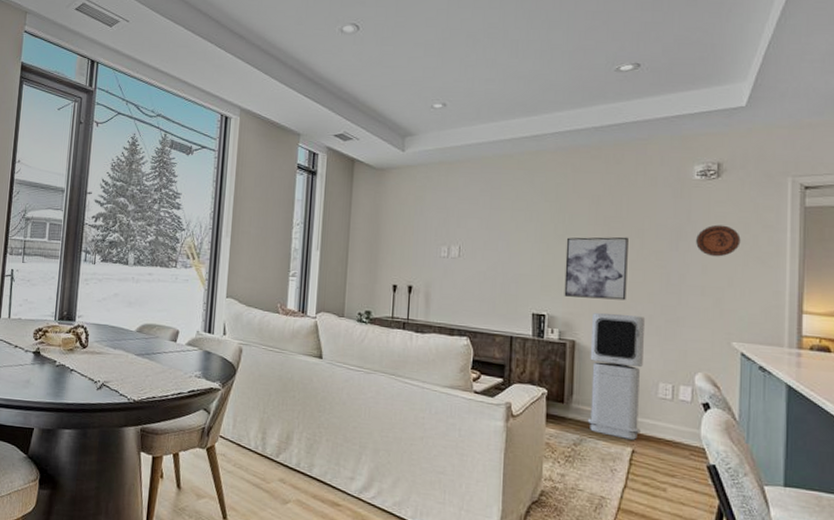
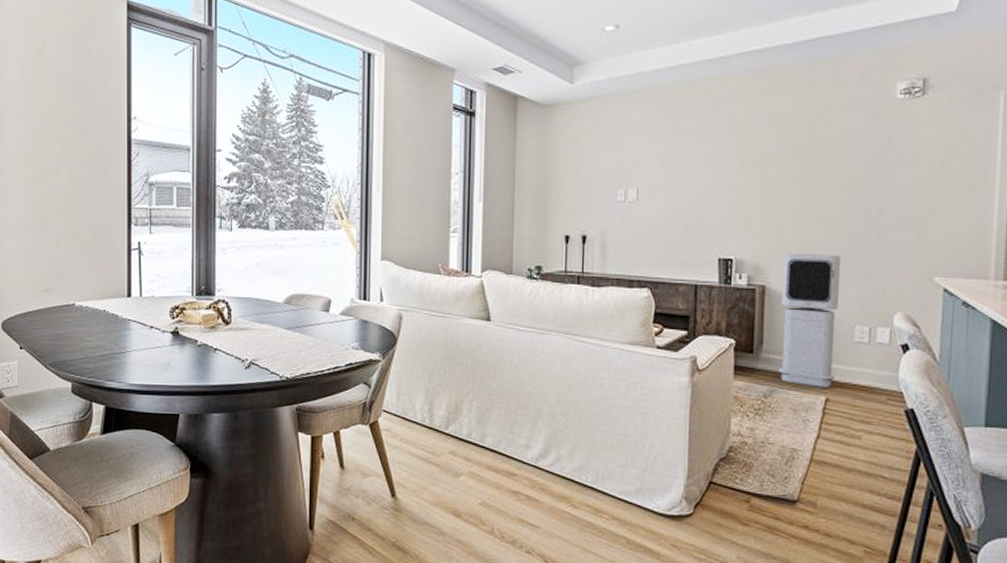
wall art: present [564,237,628,301] -> none [753,168,824,239]
decorative plate: present [696,224,741,257] -> none [898,149,947,185]

